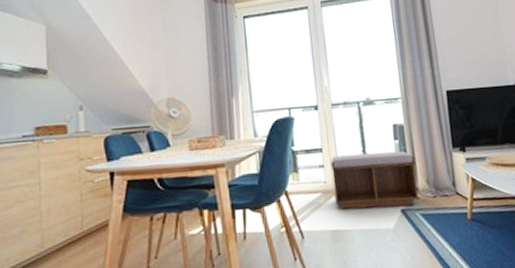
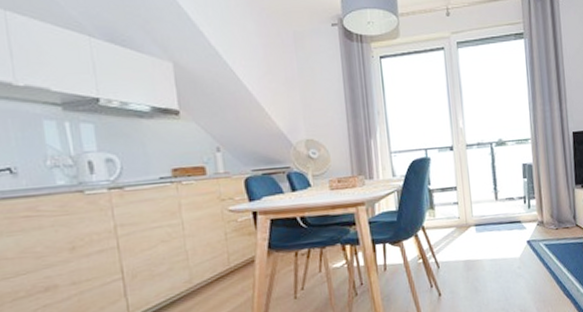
bench: present [331,151,420,210] -> none [464,188,544,242]

